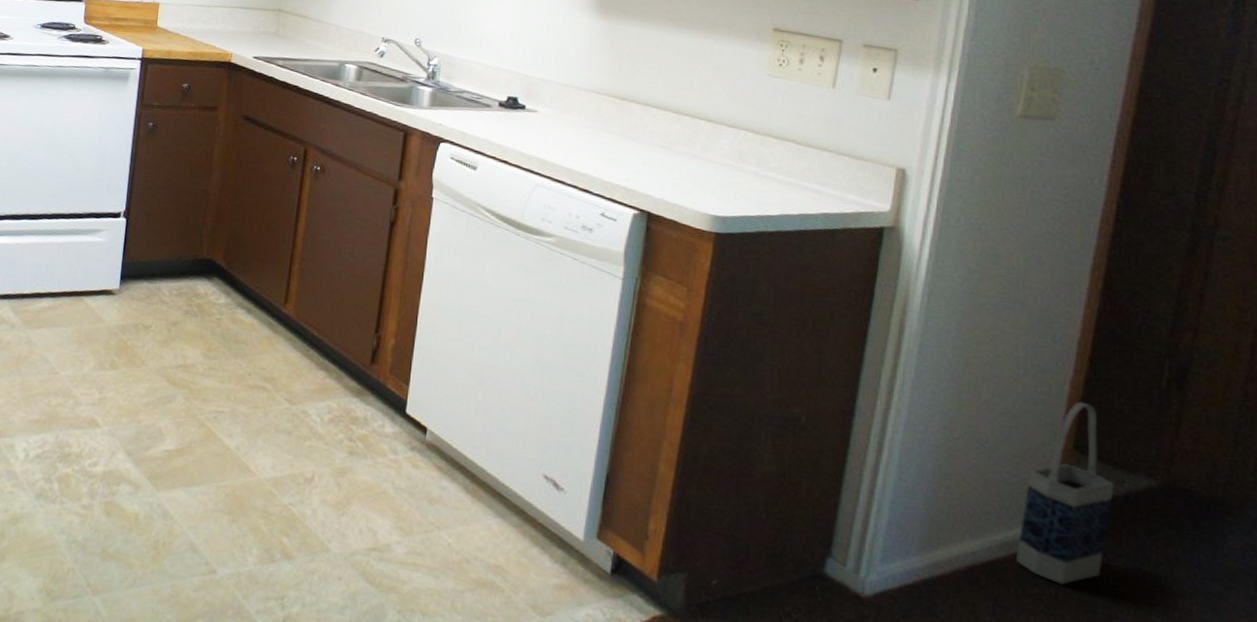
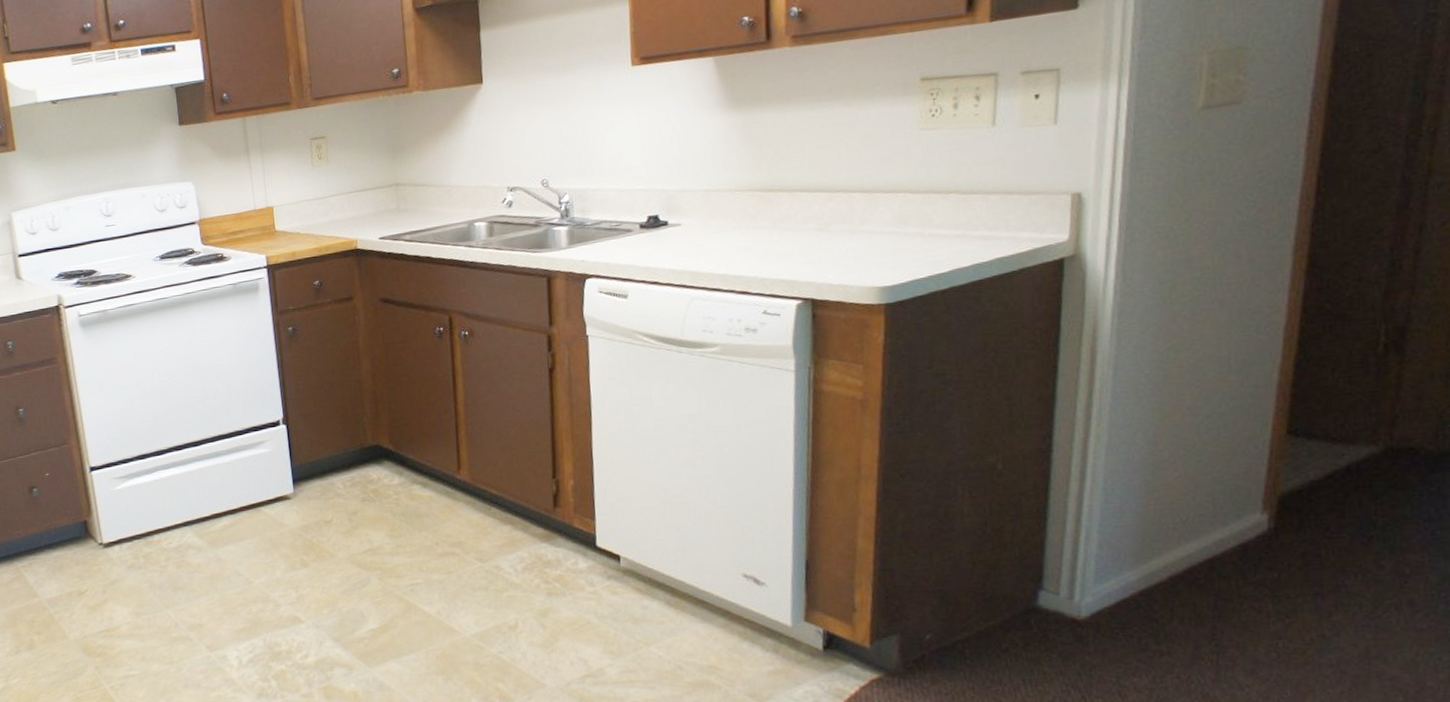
bag: present [1015,401,1115,585] -> none [1234,385,1334,566]

